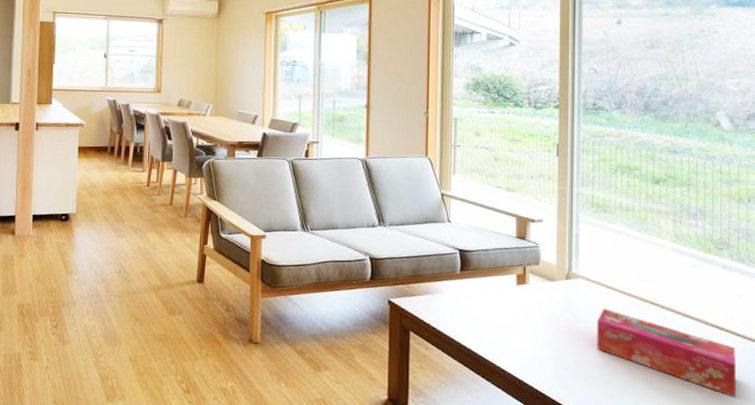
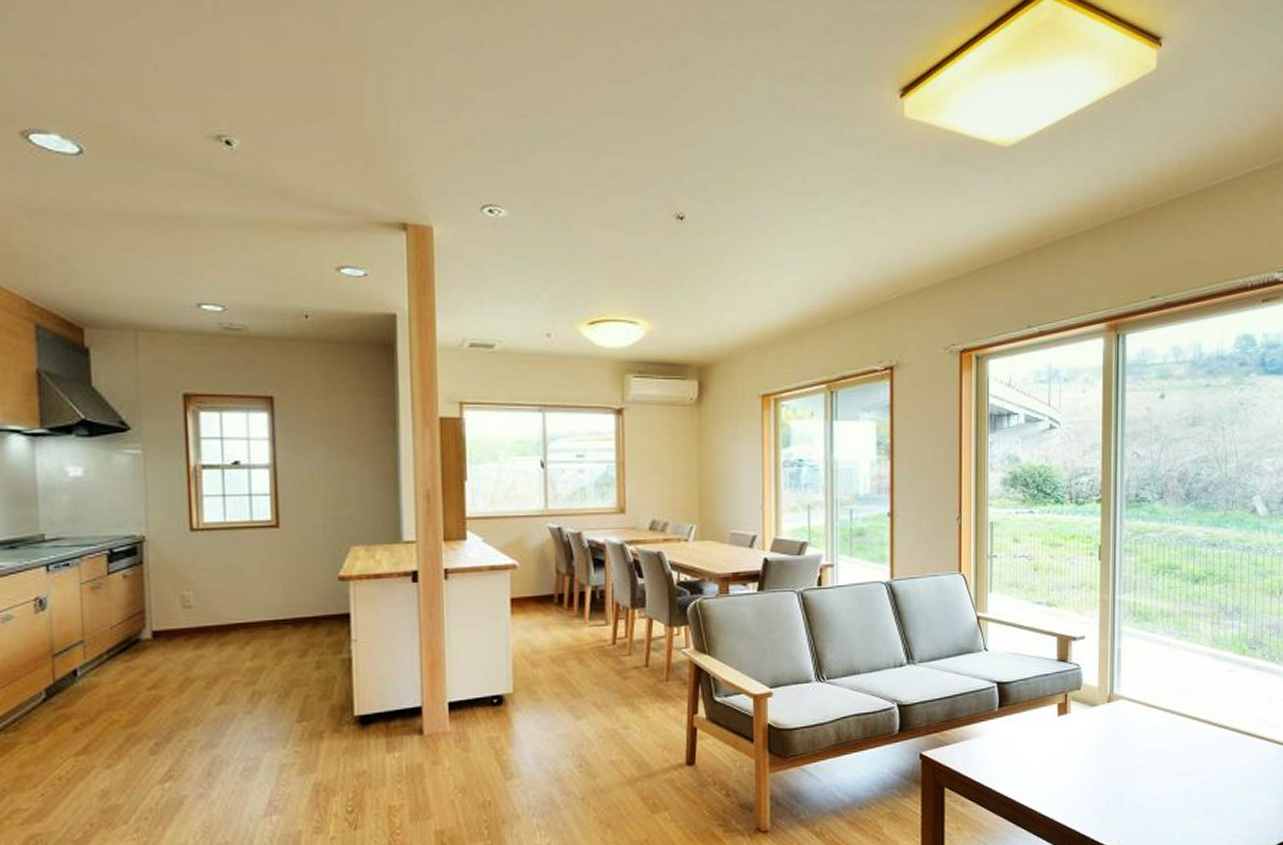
tissue box: present [597,308,736,397] -> none [1138,729,1265,806]

